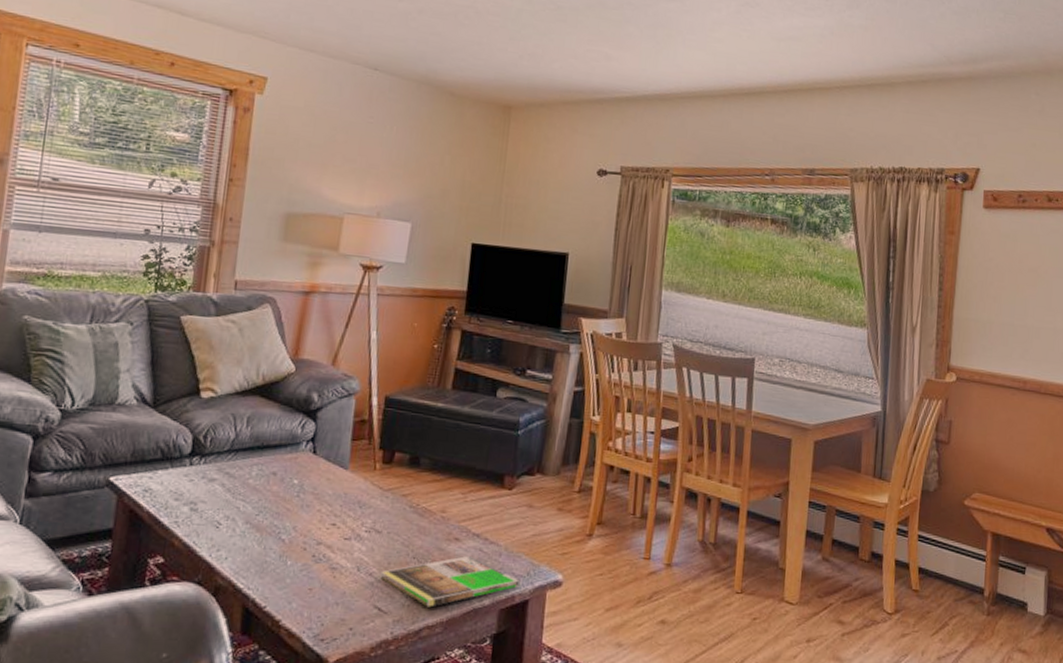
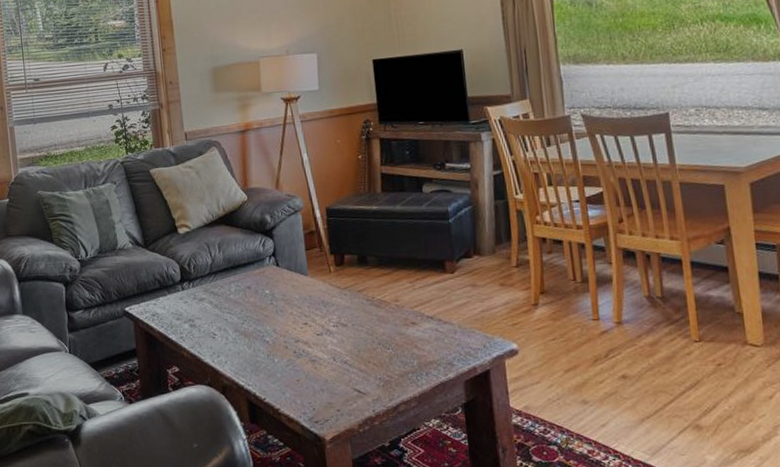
magazine: present [380,556,519,607] -> none [353,337,478,385]

